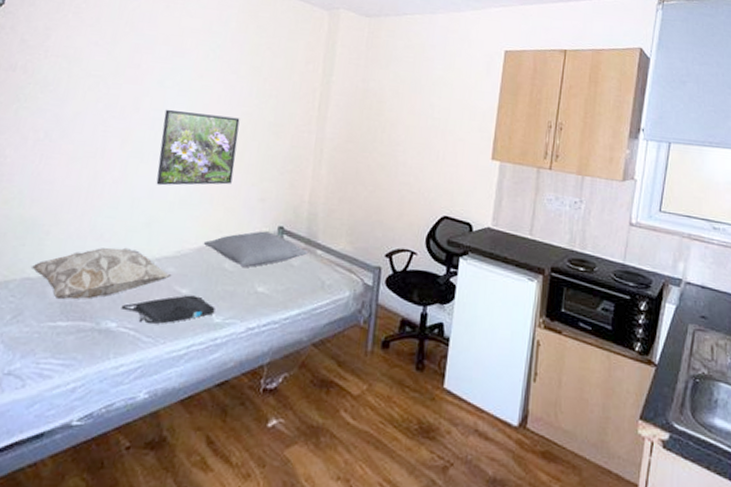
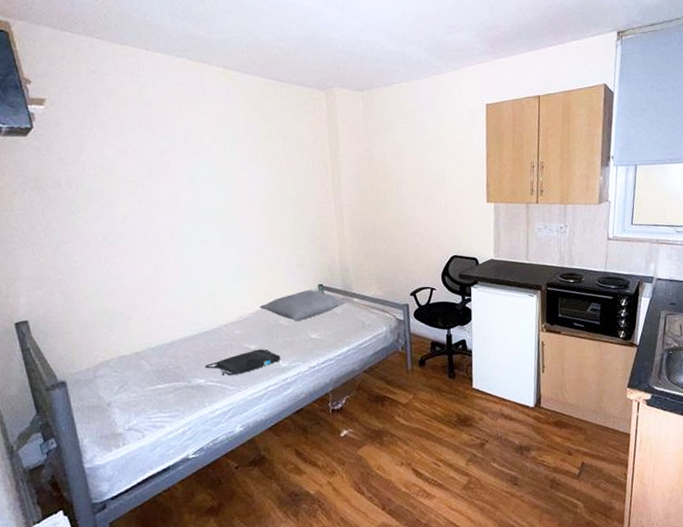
decorative pillow: present [31,247,172,300] -> none [123,320,239,369]
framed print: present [156,109,240,186] -> none [201,199,272,266]

